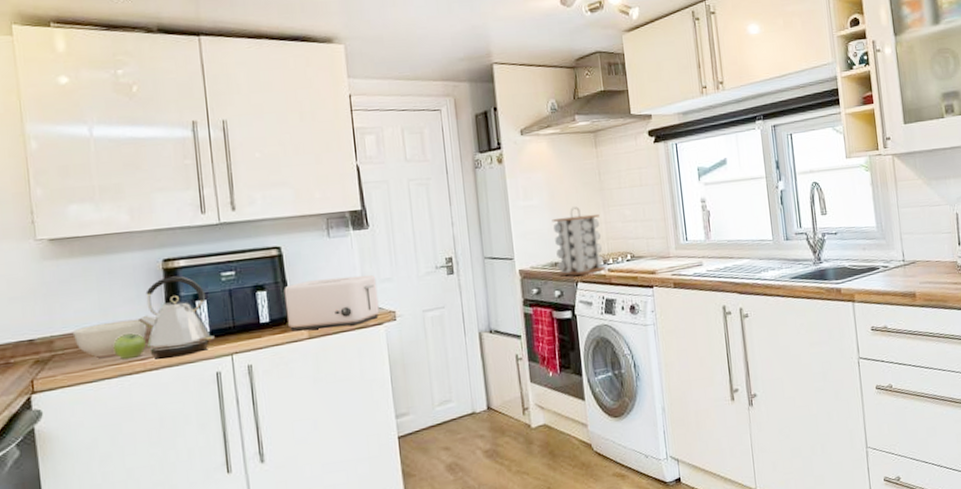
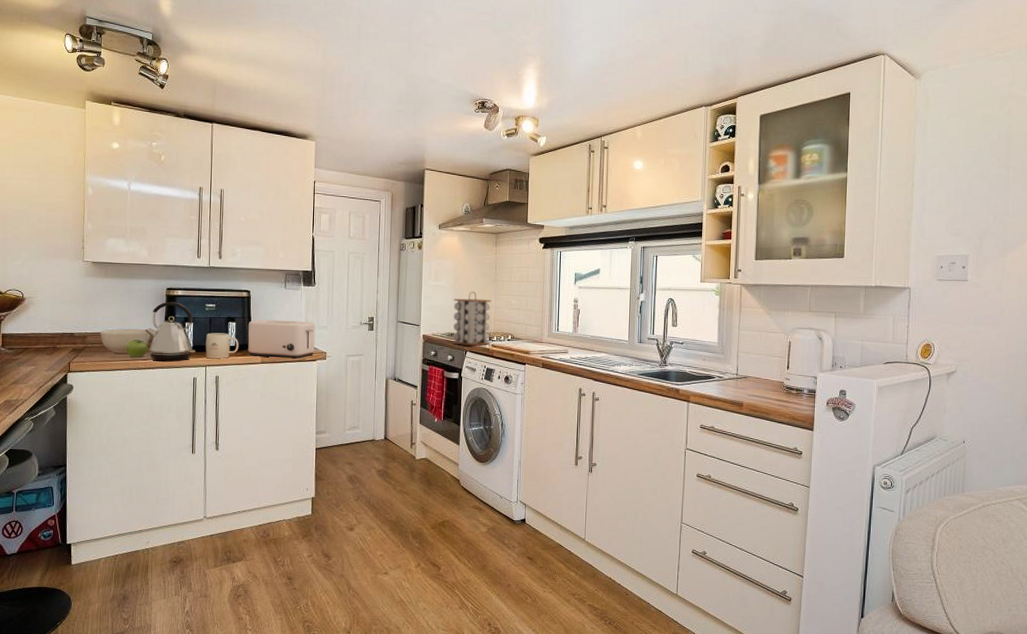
mug: none [226,306,275,344] -> present [205,332,239,359]

